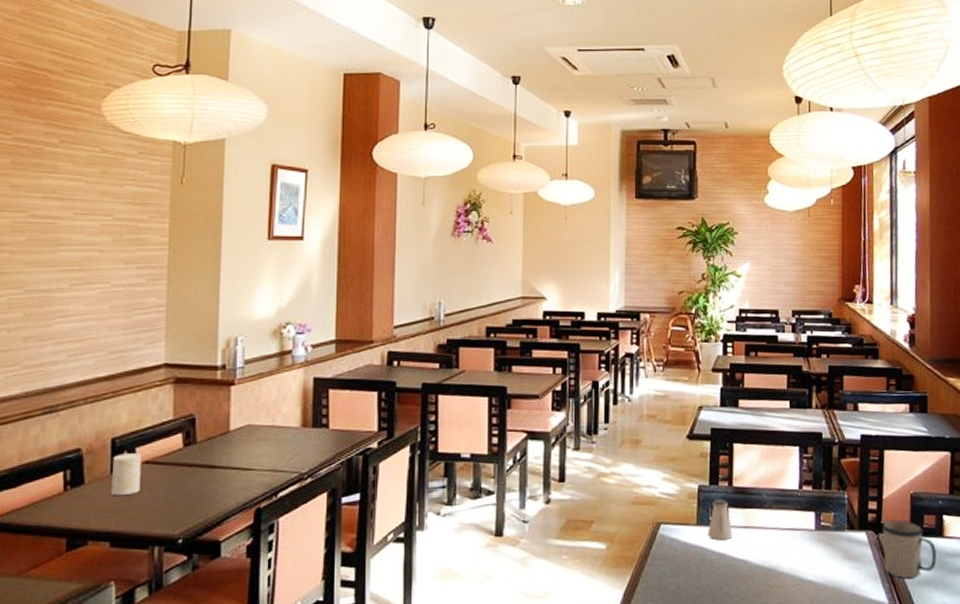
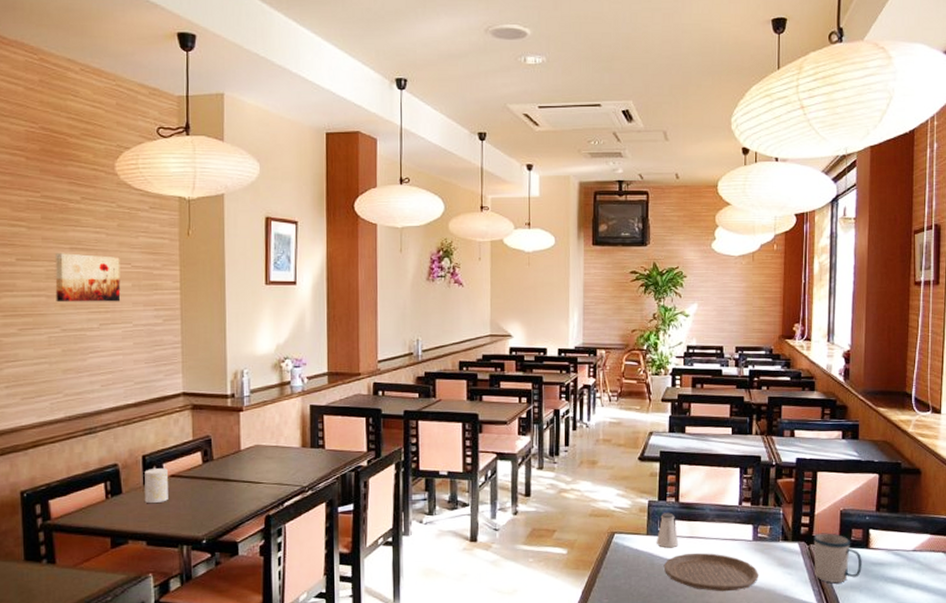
wall art: none [21,203,100,259] -> present [55,253,121,303]
plate: none [716,545,824,591] -> present [663,553,759,592]

